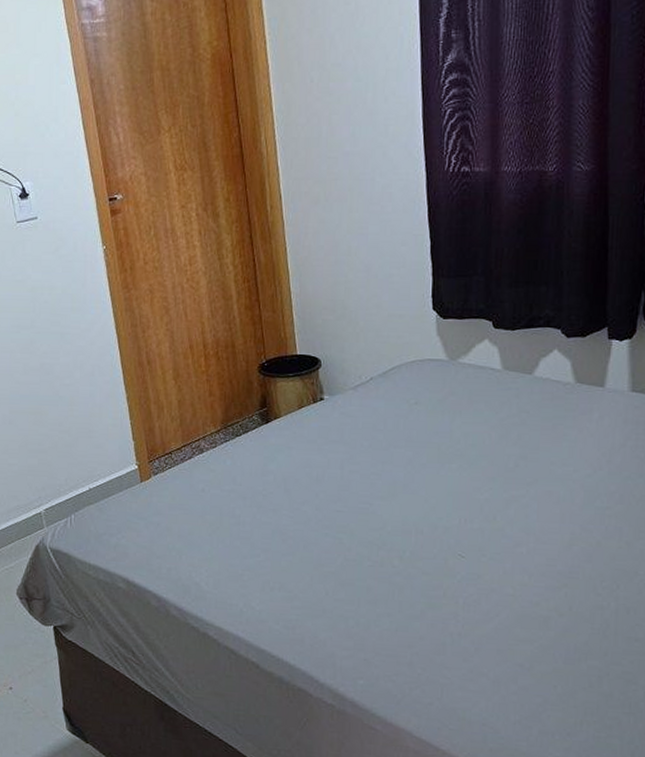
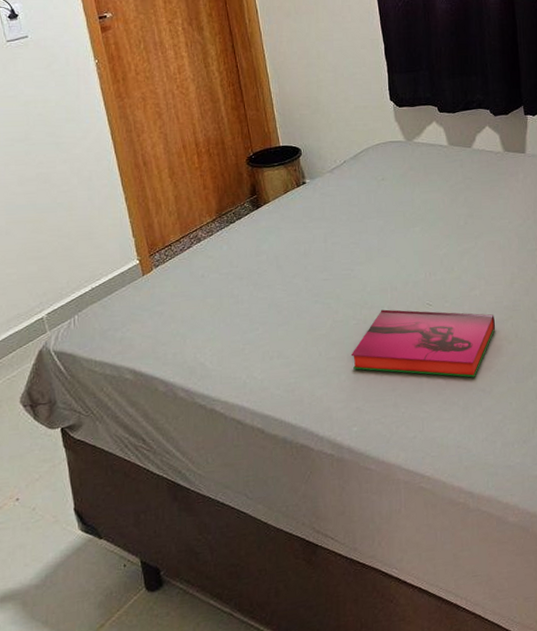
hardback book: none [362,554,544,649] -> present [351,309,495,378]

